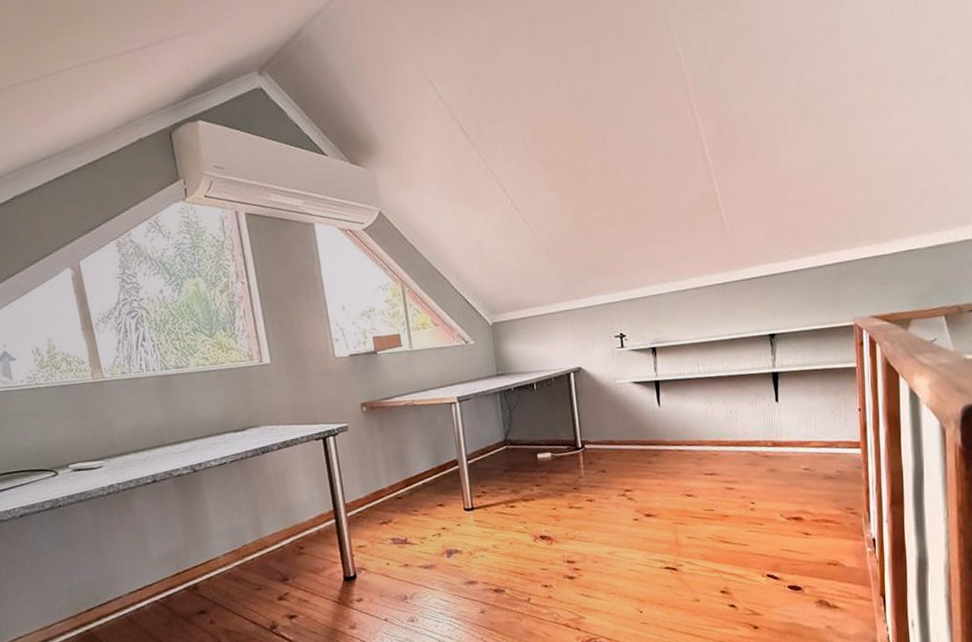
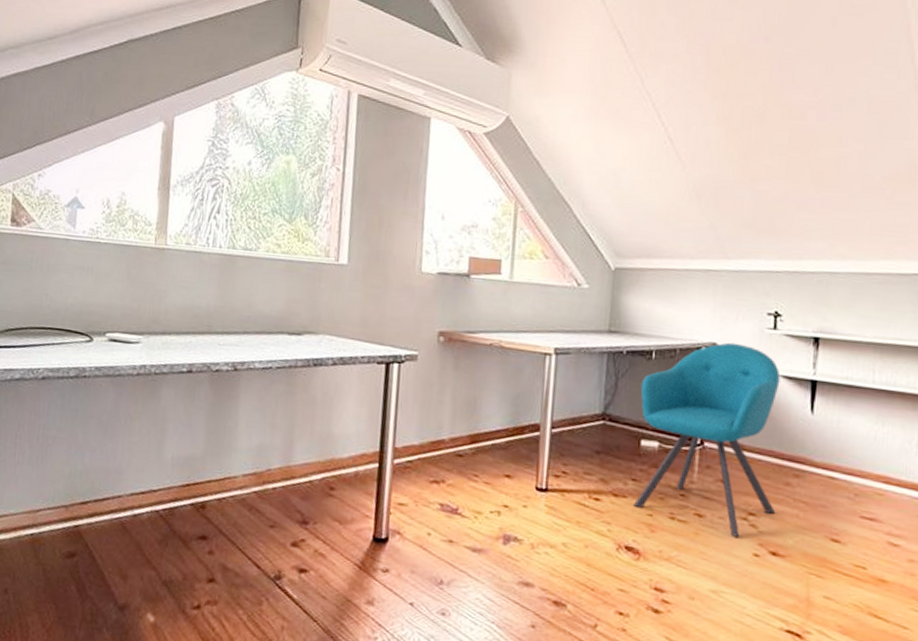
chair: none [529,364,645,510] -> present [634,342,781,537]

